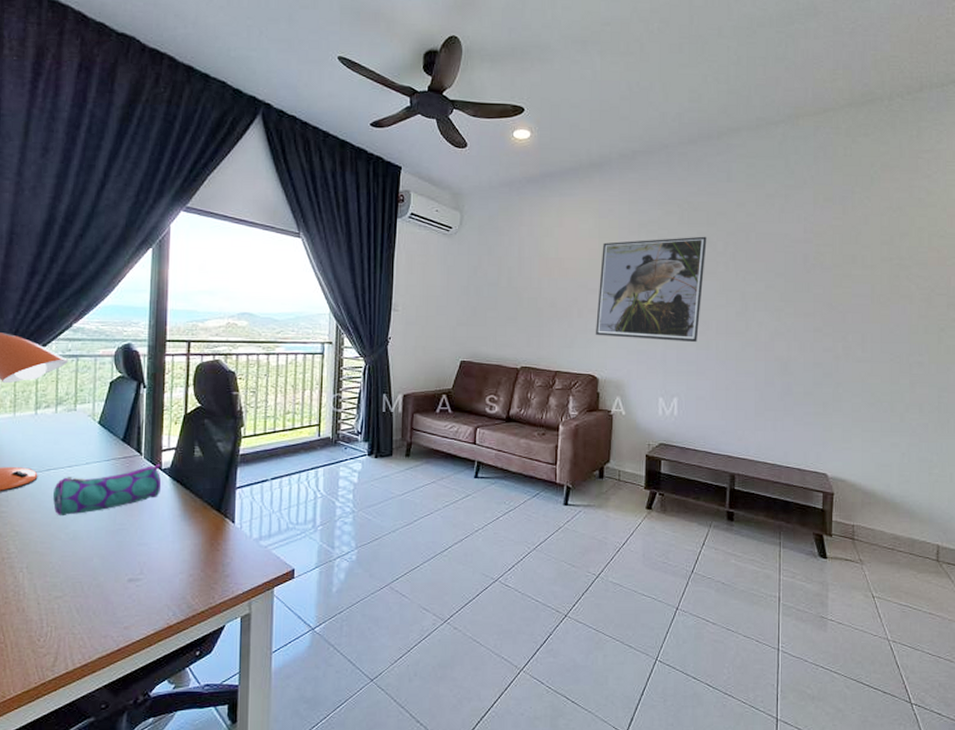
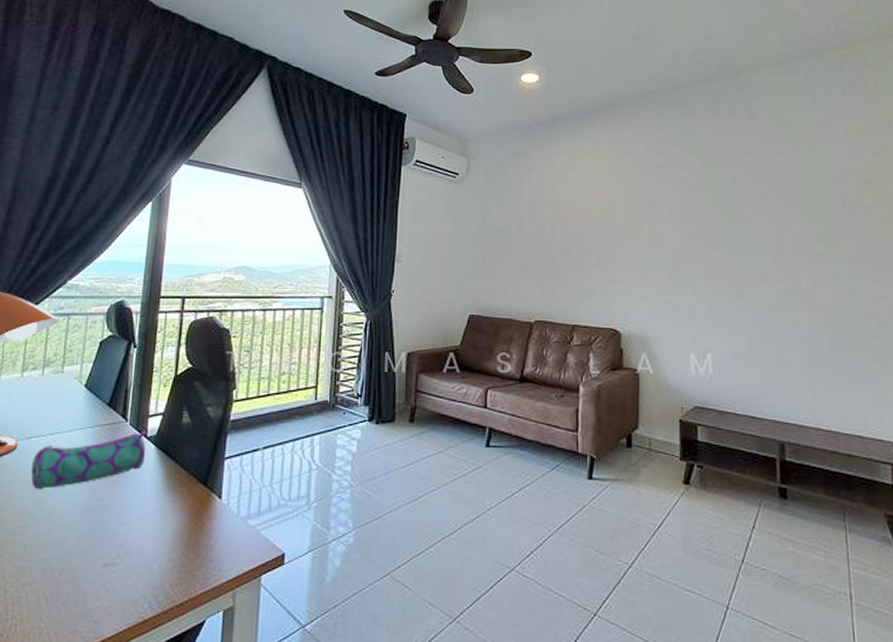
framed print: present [596,236,707,343] -> none [616,176,733,292]

